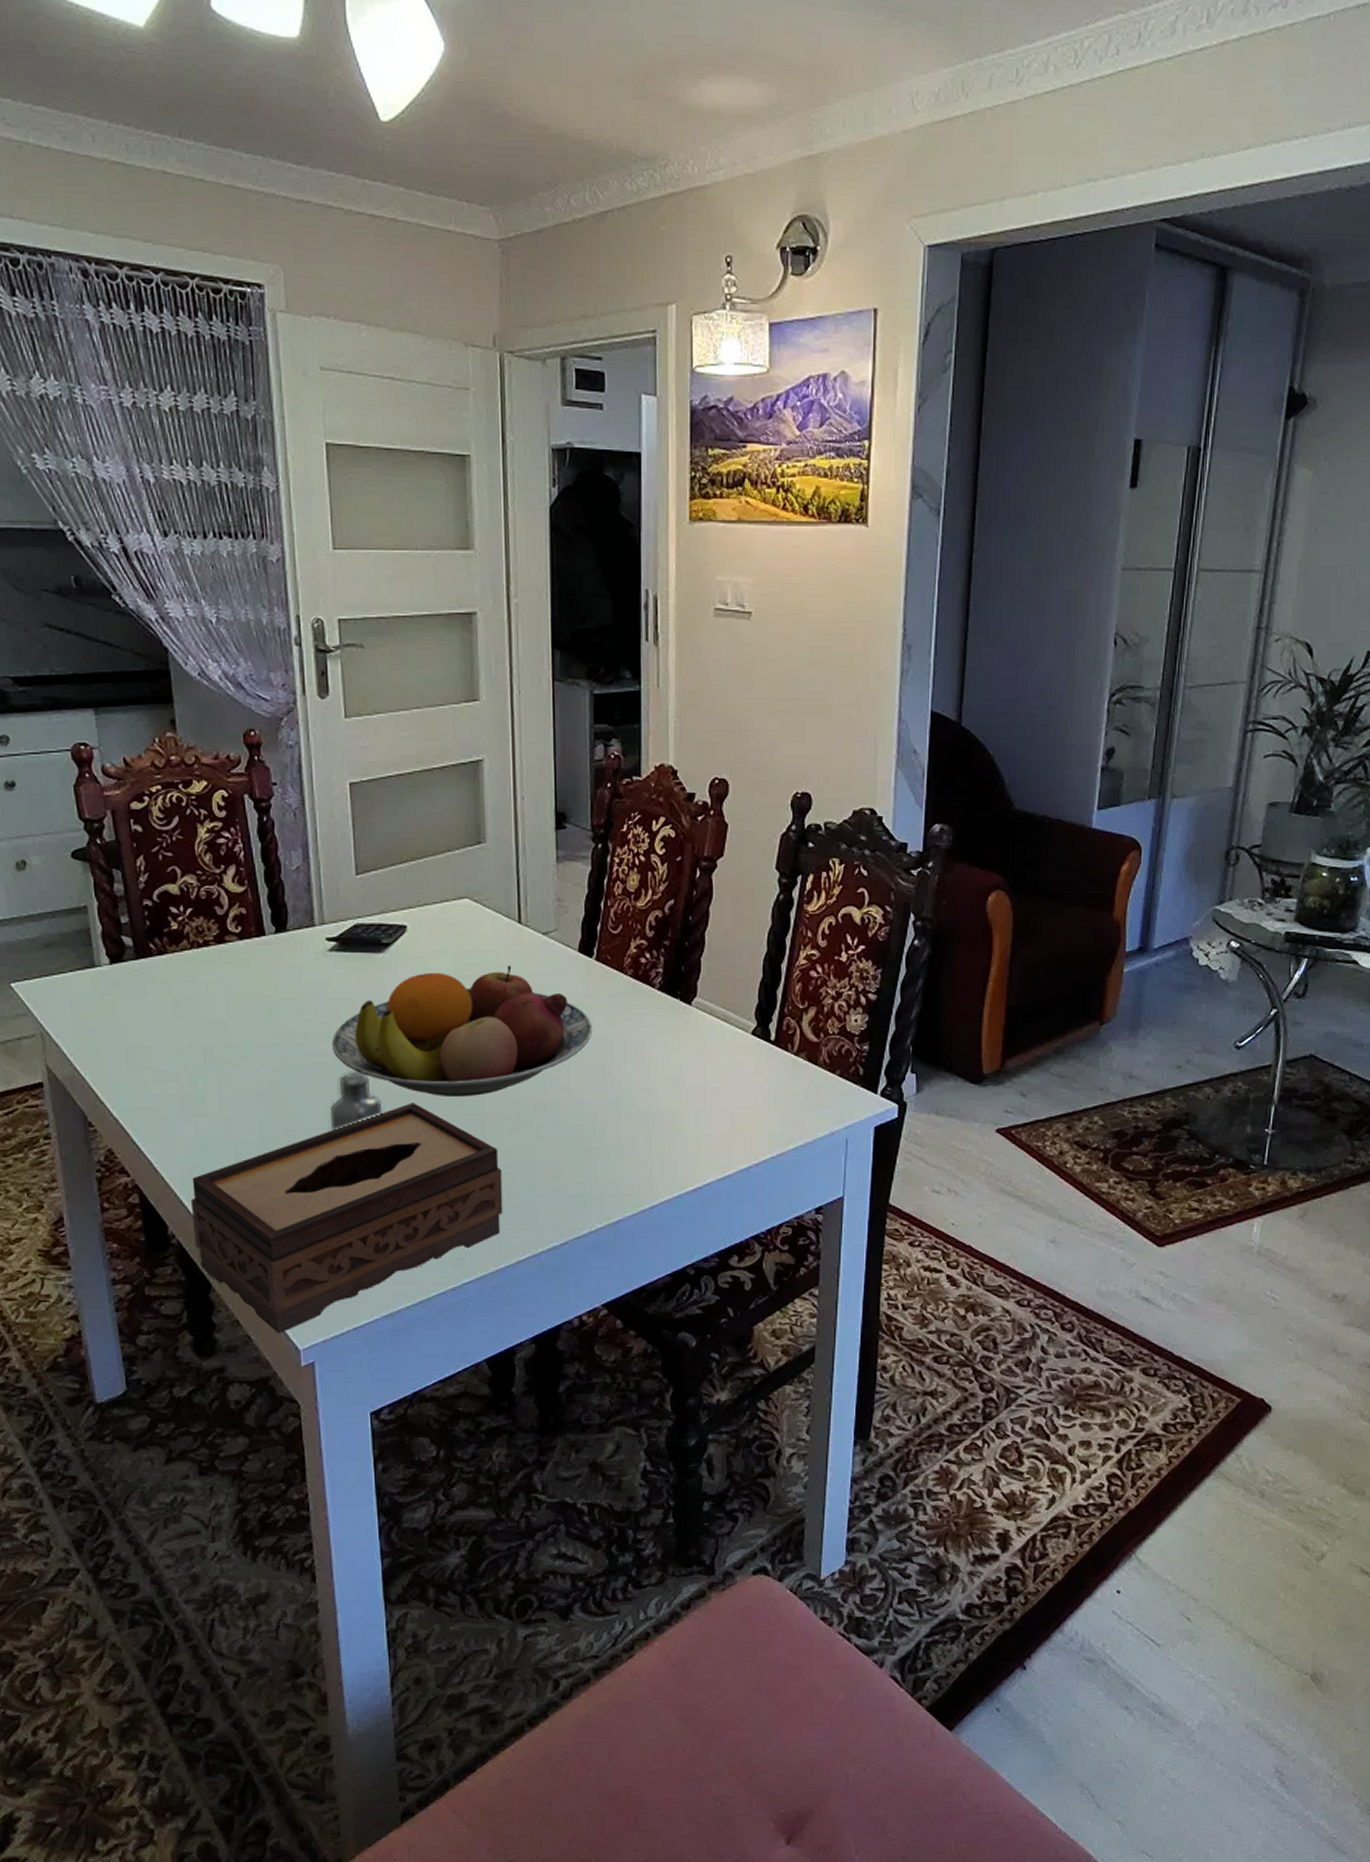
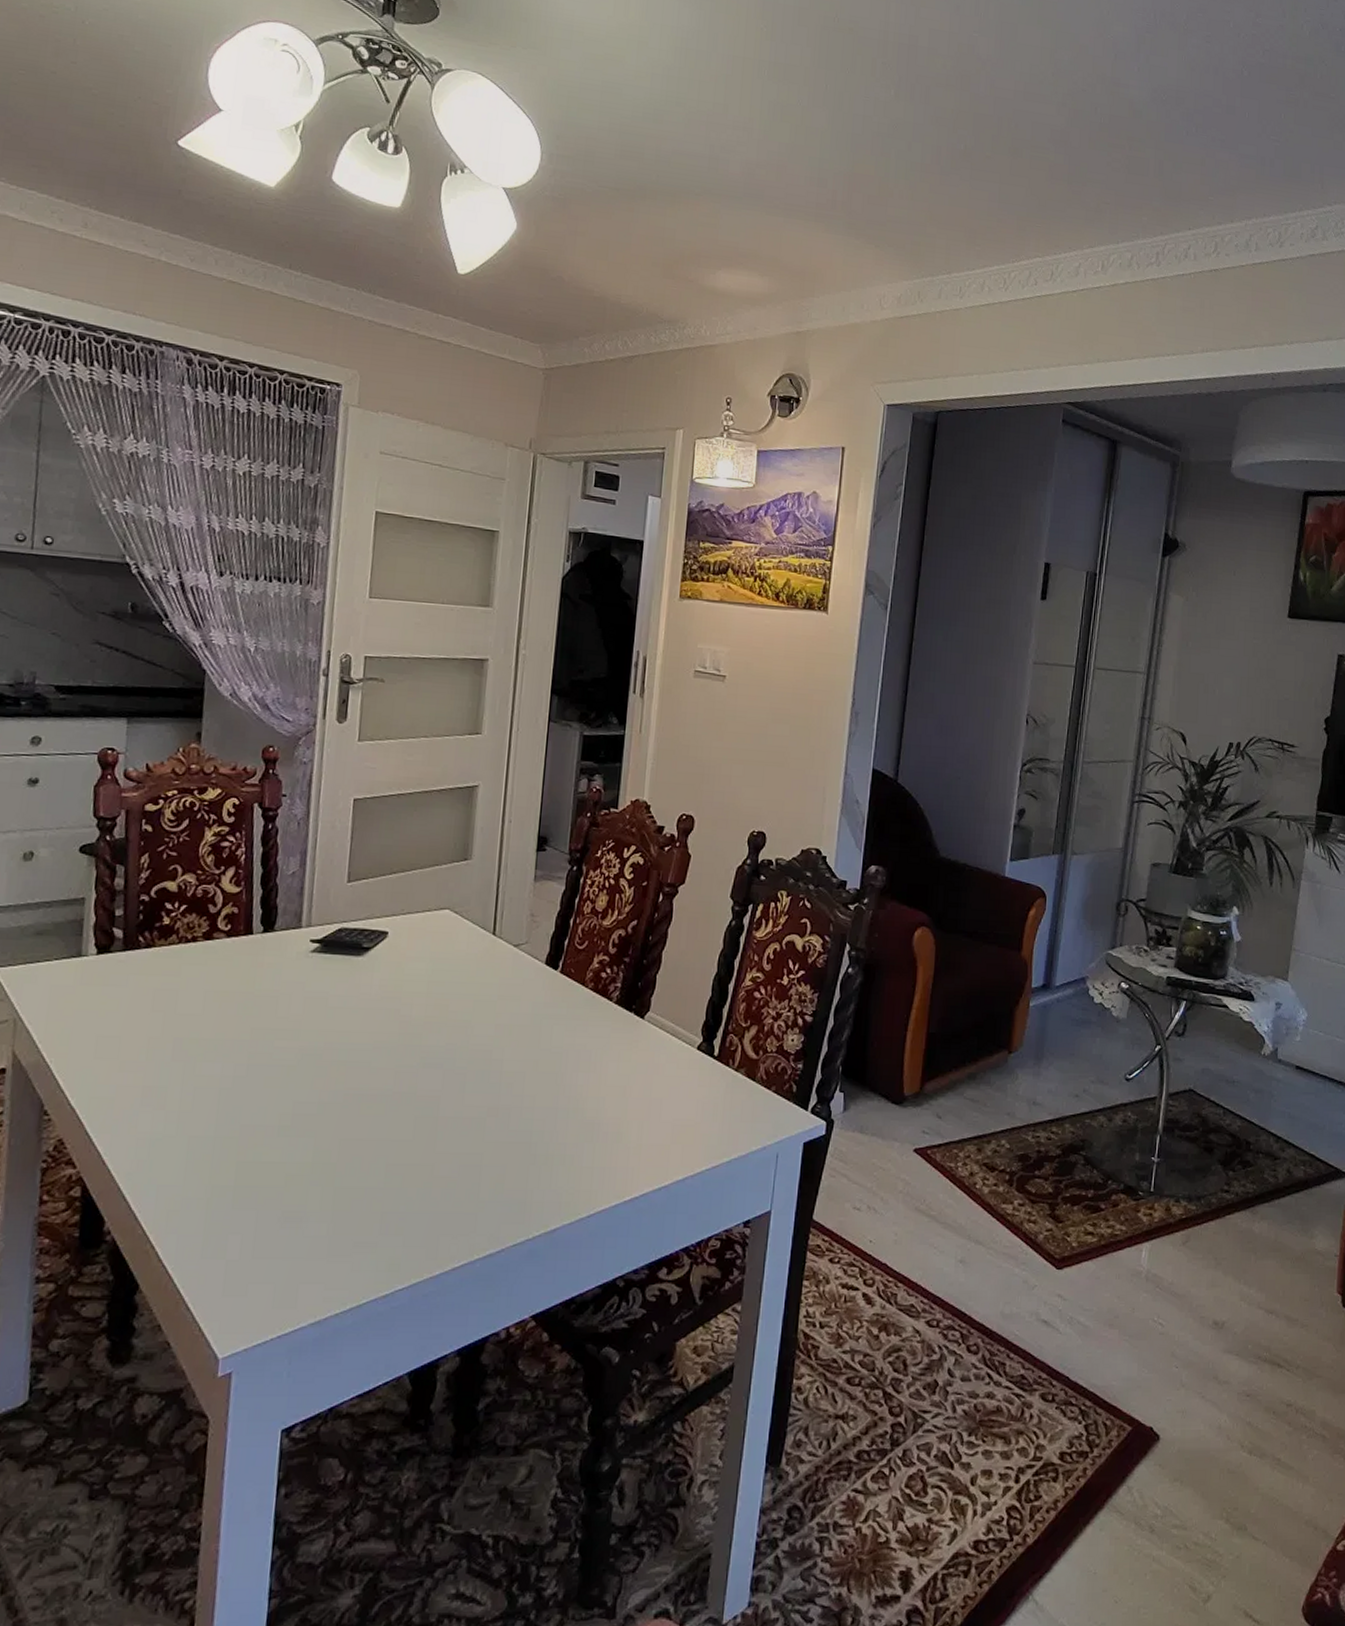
tissue box: present [190,1103,503,1334] -> none [129,1103,449,1341]
saltshaker: present [331,1072,383,1131] -> none [287,1070,340,1128]
fruit bowl: present [332,965,593,1096] -> none [300,973,551,1098]

